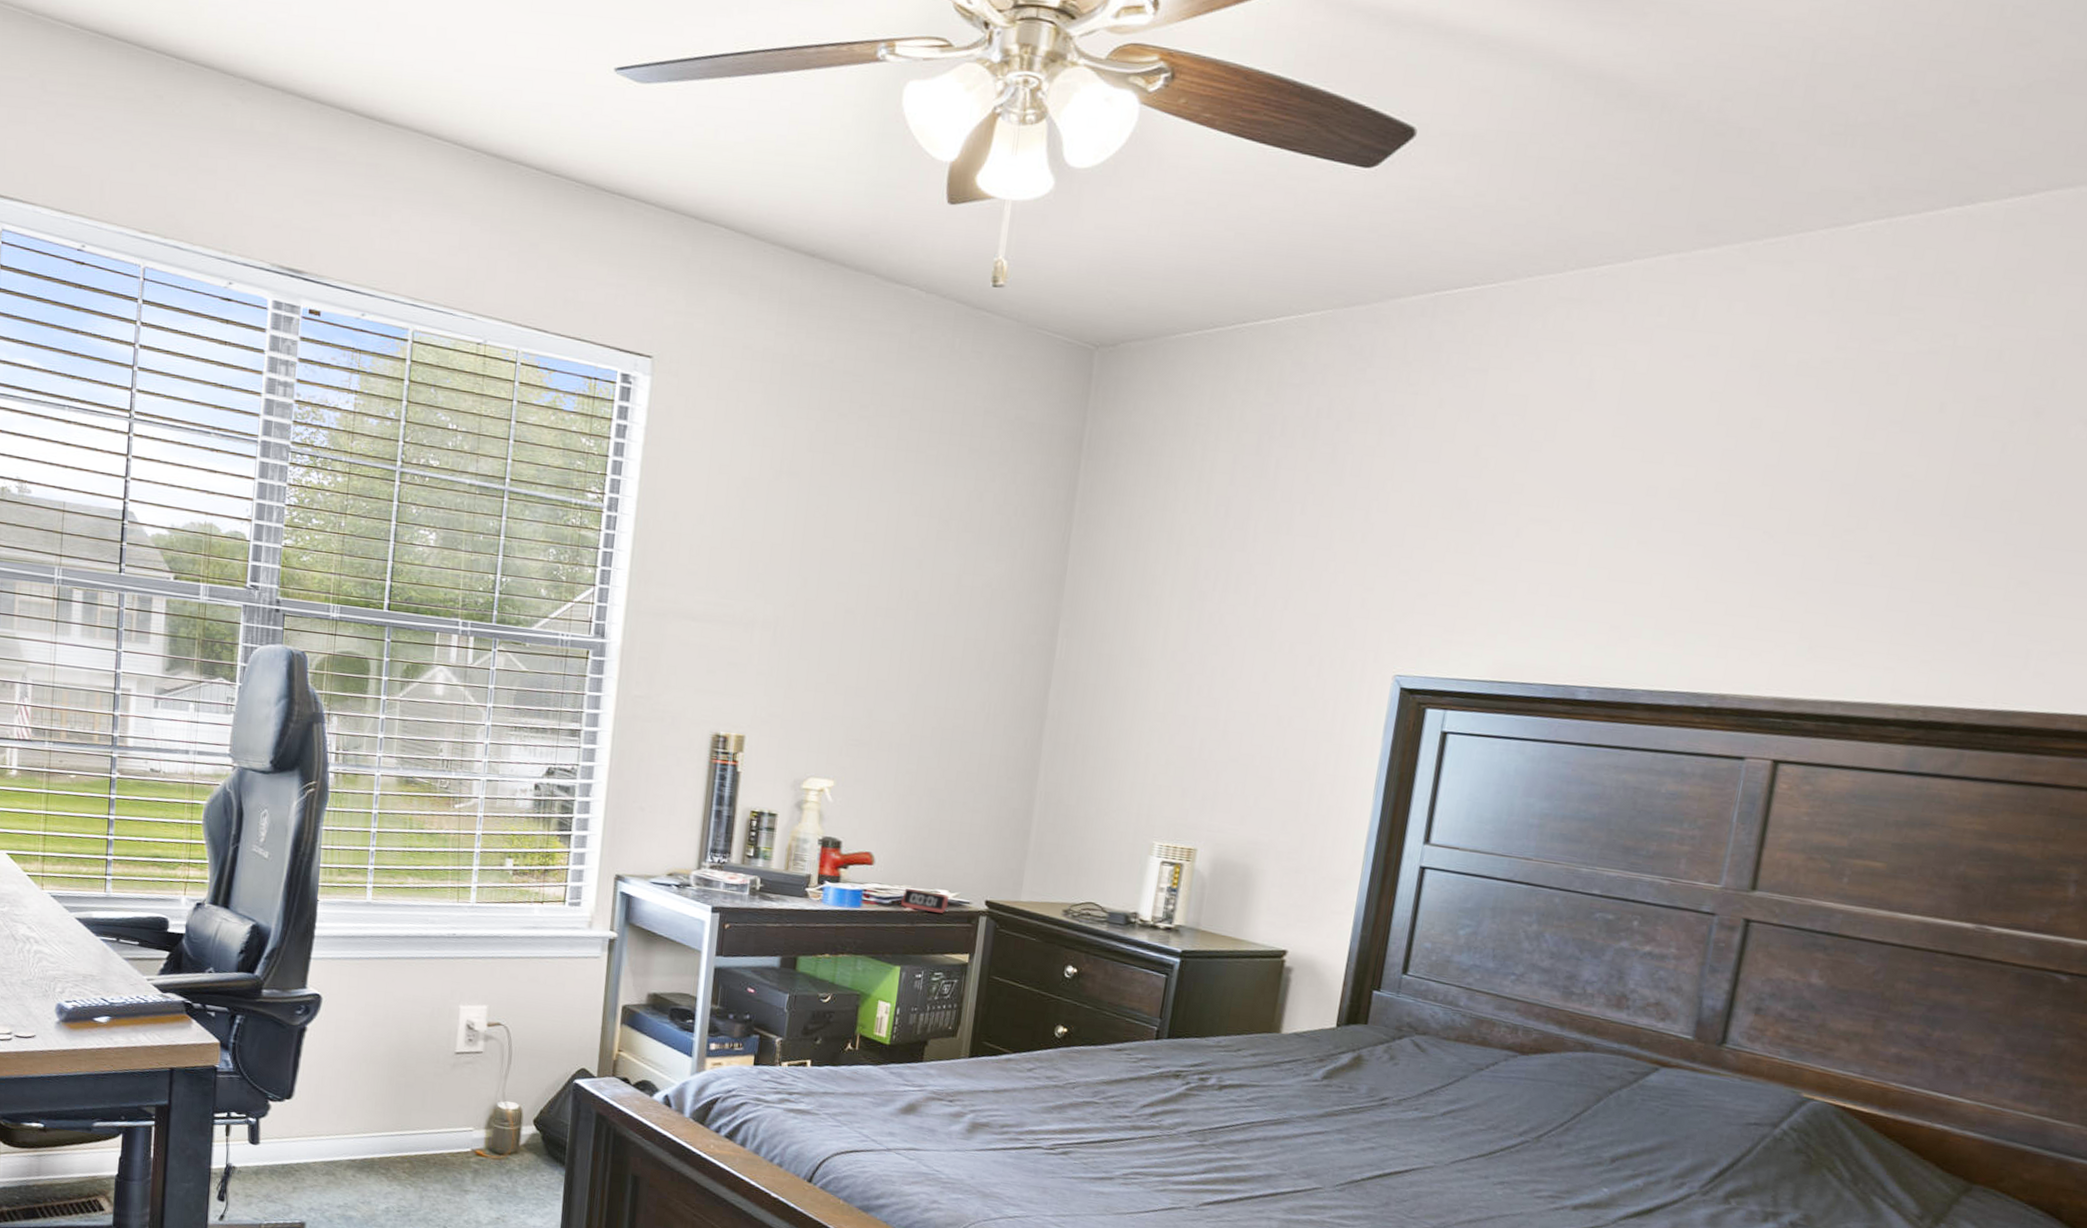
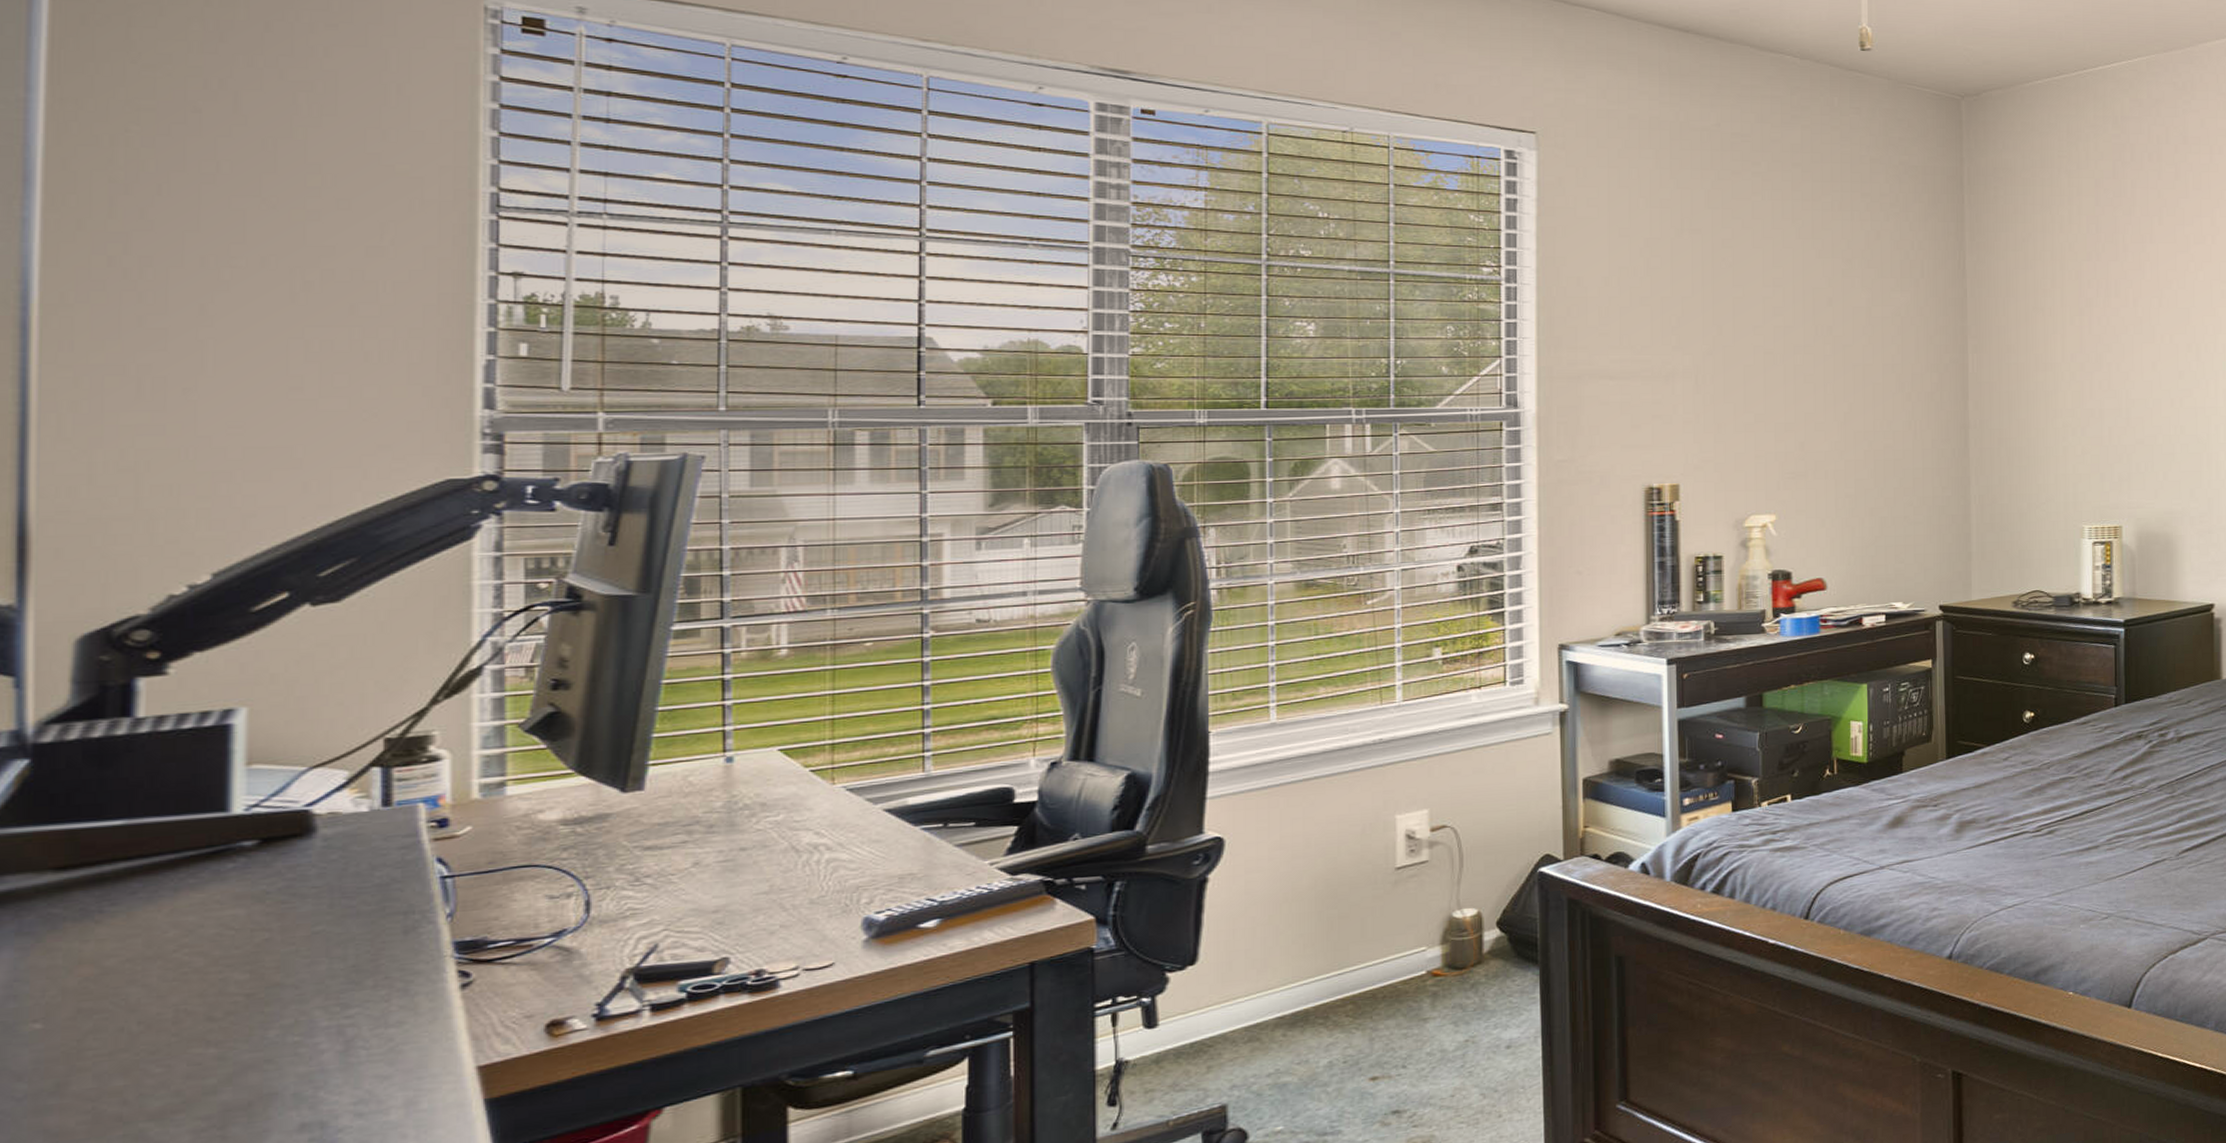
alarm clock: present [901,888,949,914] -> none [1859,606,1905,626]

